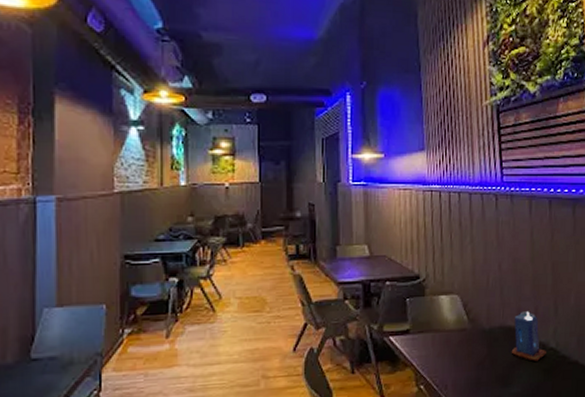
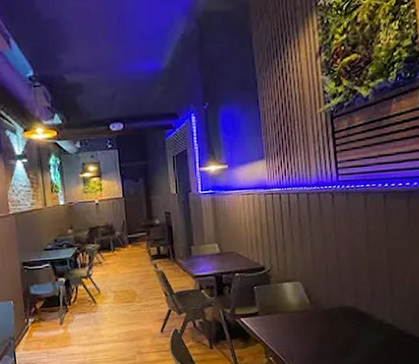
candle: present [511,311,547,361] -> none [350,293,384,336]

